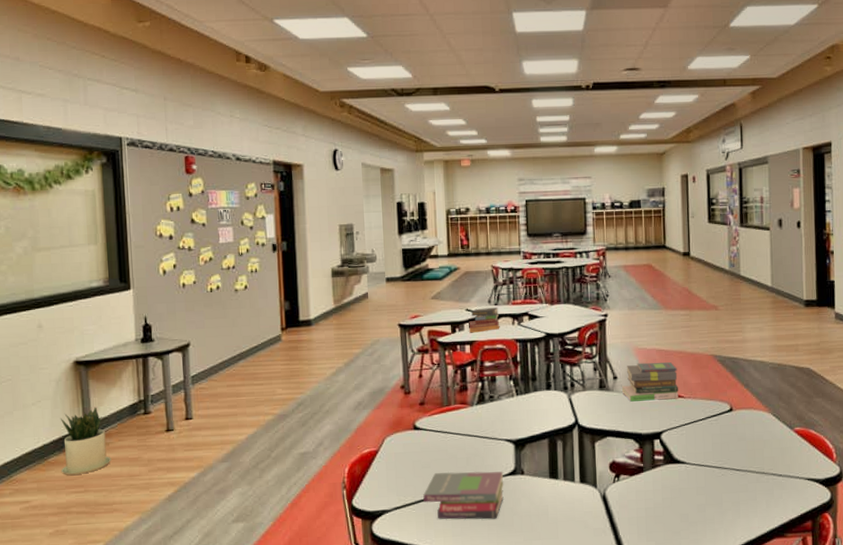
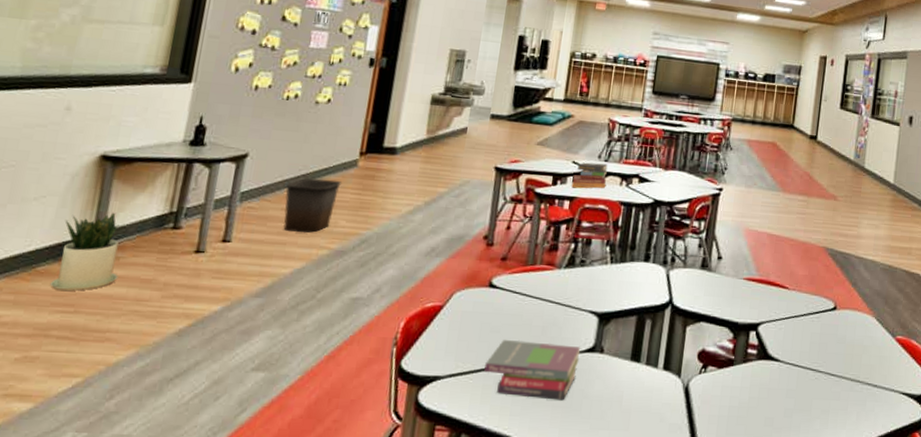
waste bin: none [225,355,272,404] -> present [283,178,342,233]
books: present [621,362,679,402] -> none [724,245,786,290]

